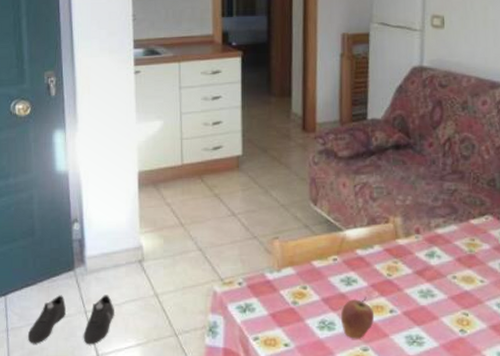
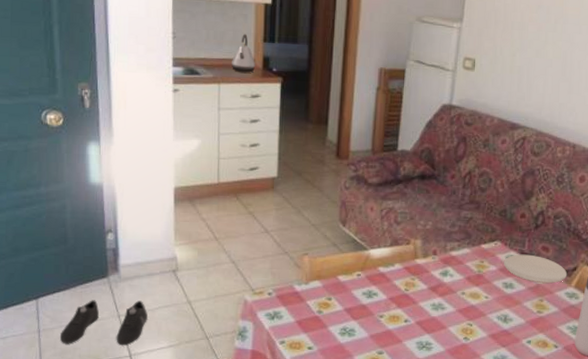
kettle: none [190,10,215,49] -> present [231,33,256,73]
fruit: present [340,297,375,339] -> none [360,308,391,344]

